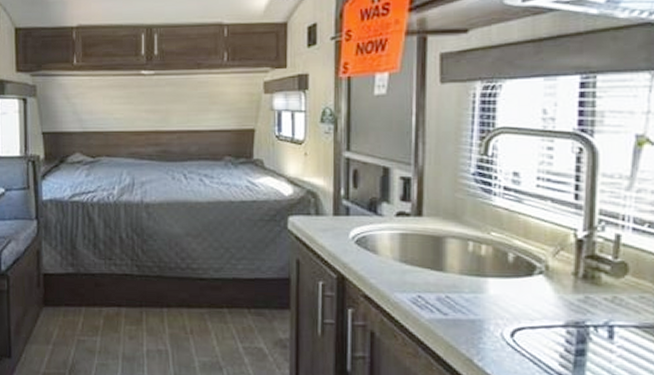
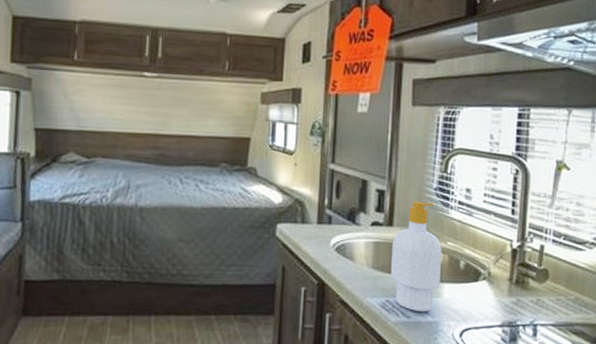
soap bottle: none [421,188,485,310] -> present [390,201,442,313]

